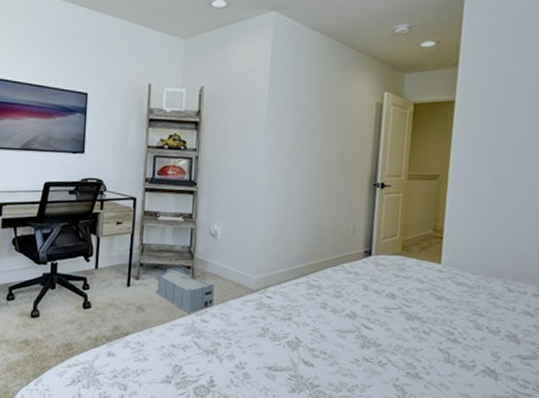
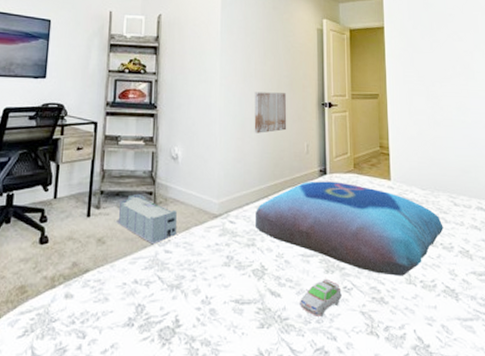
cushion: none [293,261,493,355] -> present [255,181,444,276]
wall art: none [297,170,336,213] -> present [254,92,287,134]
toy car: none [332,353,376,386] -> present [300,278,342,316]

